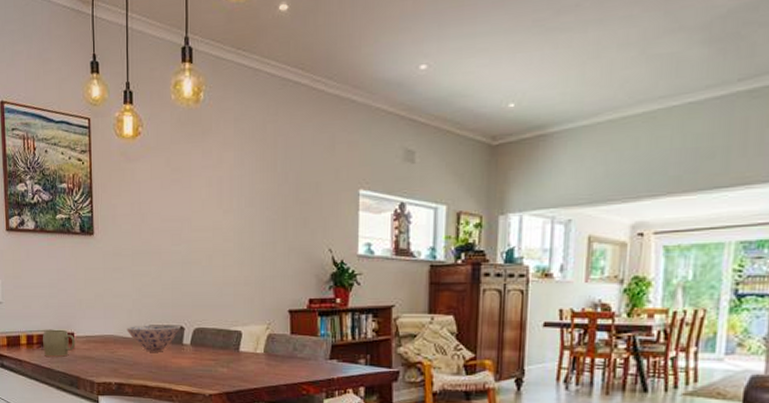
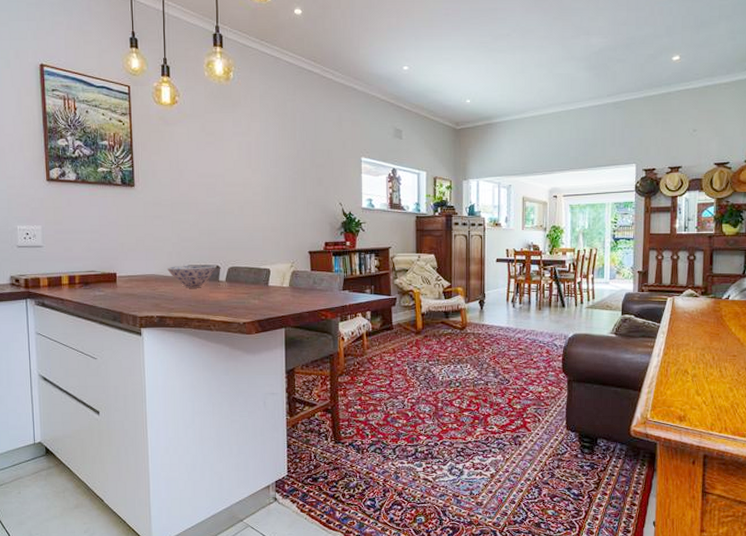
mug: present [43,329,76,358] -> none [85,270,118,296]

